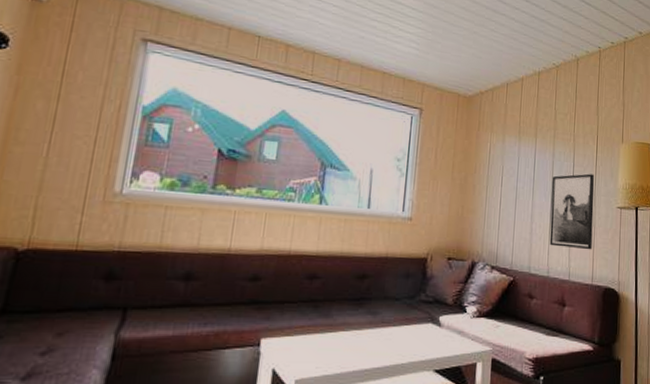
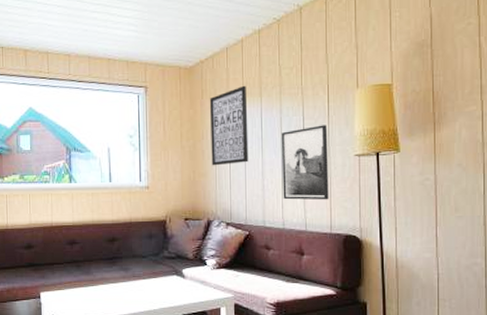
wall art: none [481,123,523,203] -> present [209,85,249,166]

